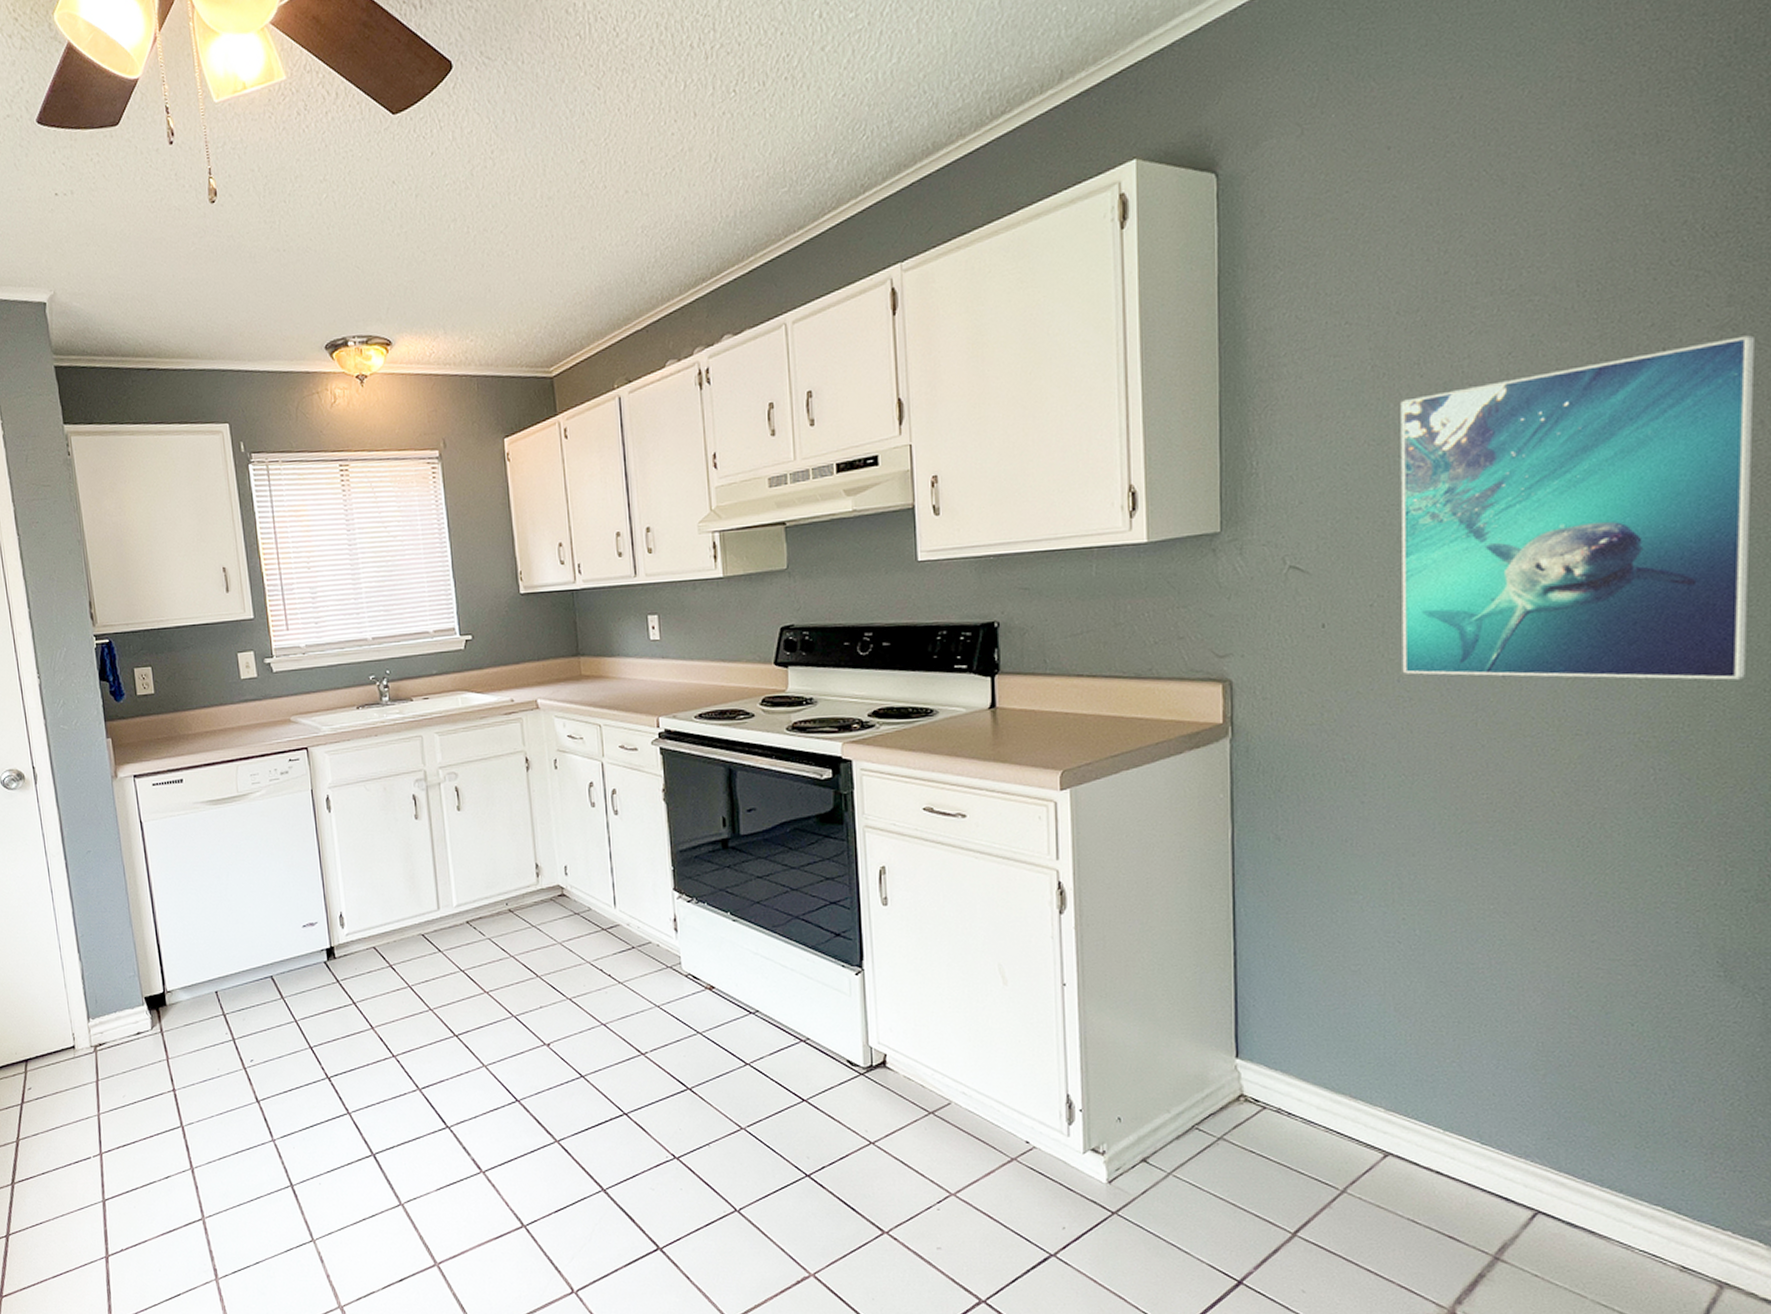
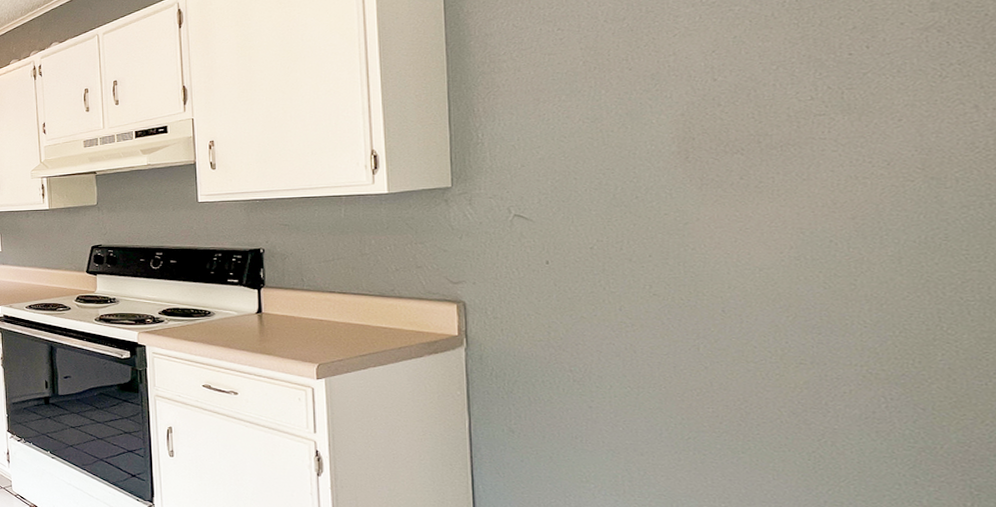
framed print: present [1400,335,1754,680] -> none [611,35,978,325]

